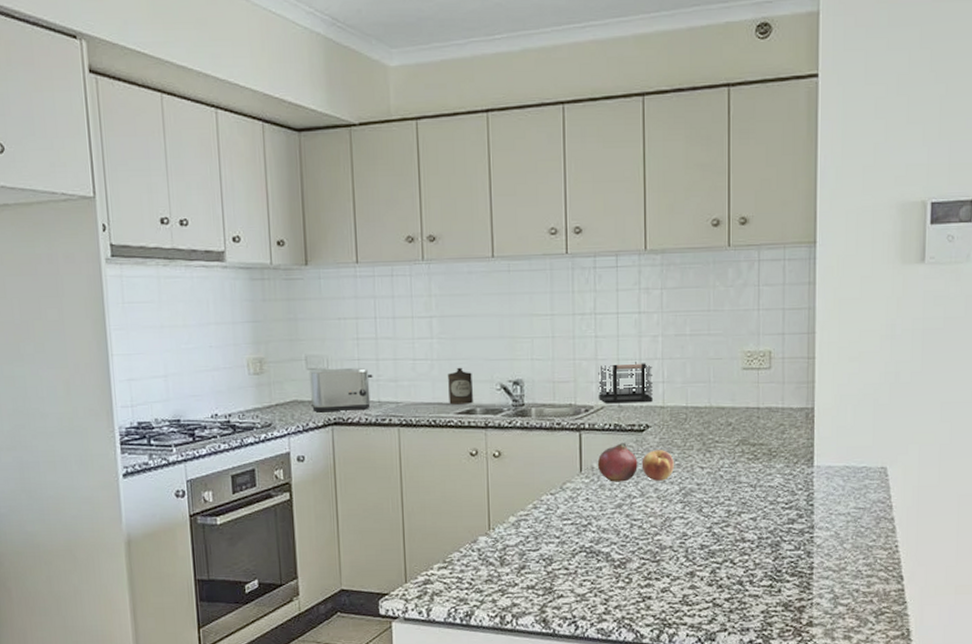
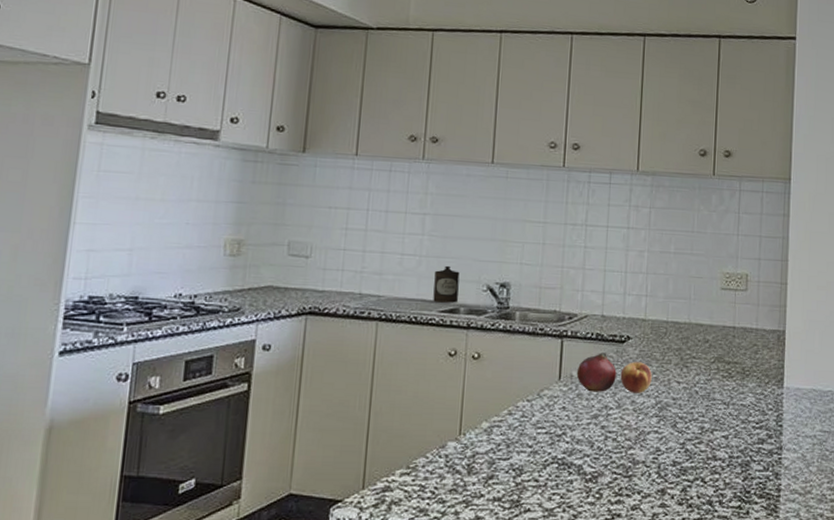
toaster: present [309,367,373,413] -> none [286,256,358,301]
dish rack: present [598,362,653,404] -> none [583,274,637,315]

